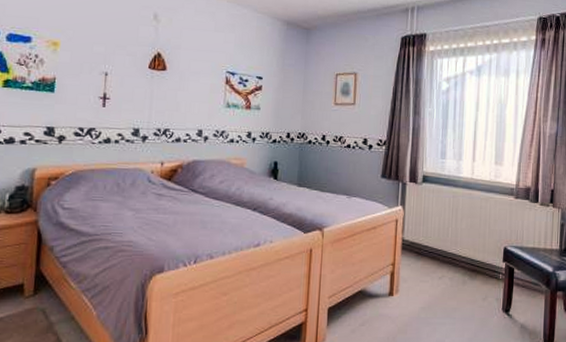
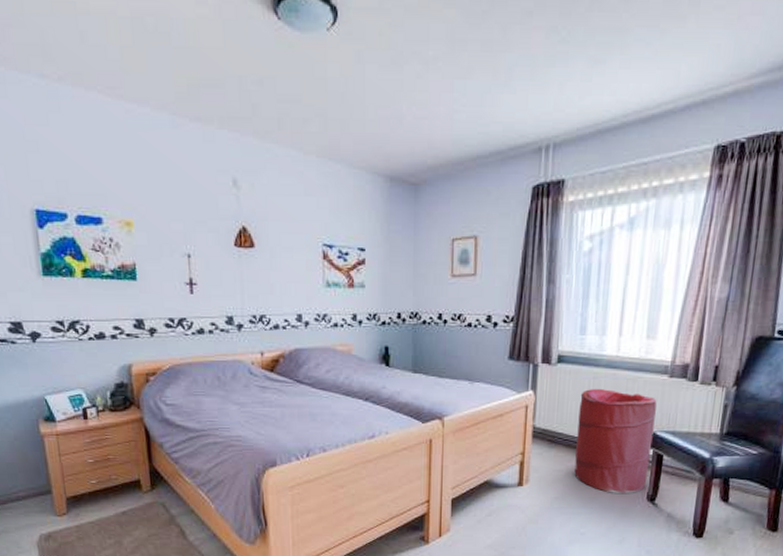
laundry hamper: none [439,206,506,304] -> present [574,389,657,493]

